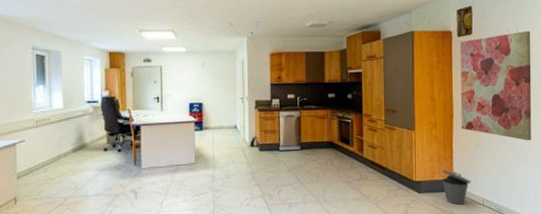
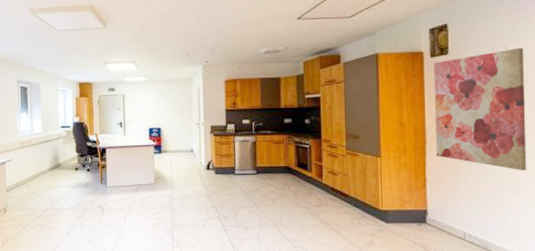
trash can: present [442,170,471,205] -> none [413,200,449,238]

